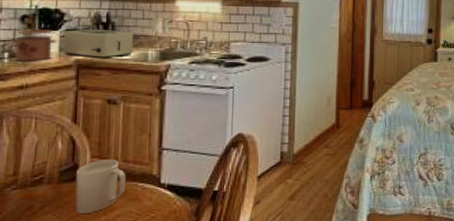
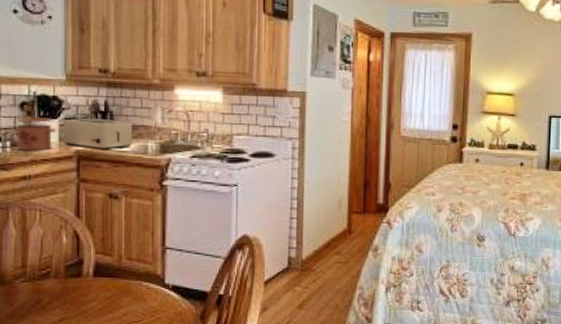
mug: present [75,159,126,214] -> none [82,256,130,310]

